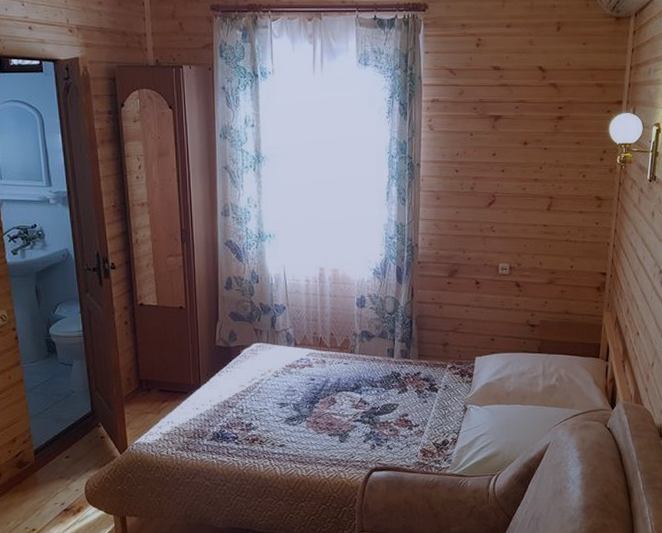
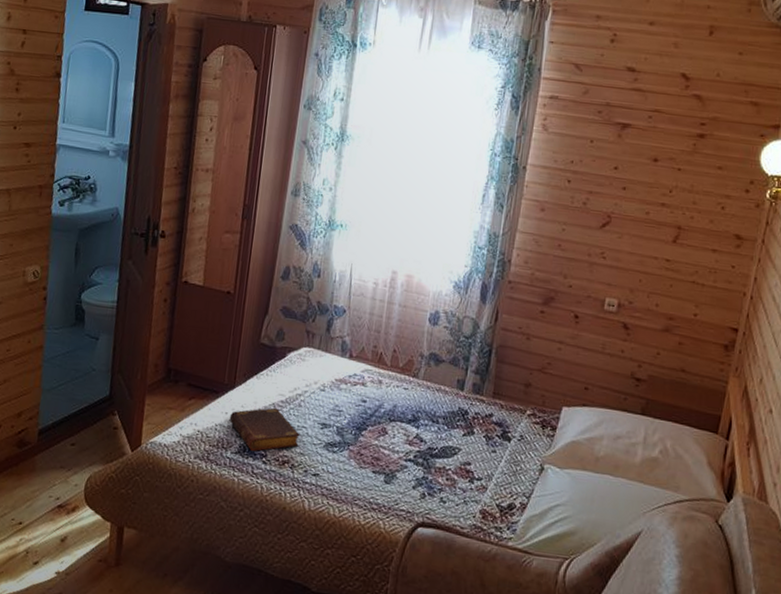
book: none [200,397,264,436] -> present [229,407,300,451]

